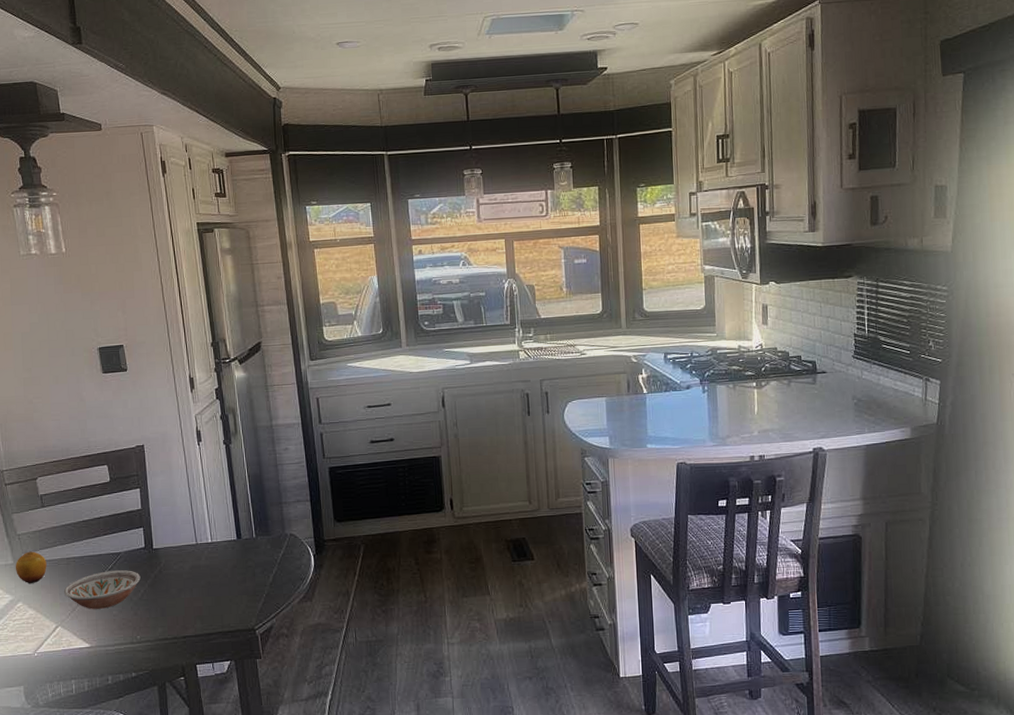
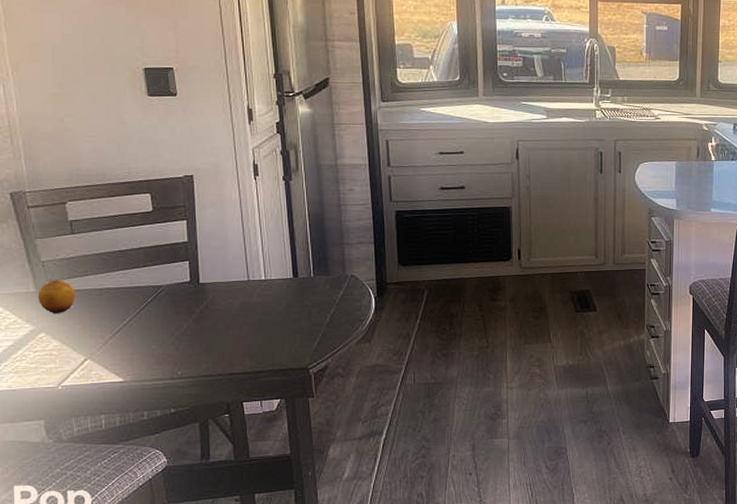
bowl: present [64,570,141,609] -> none [95,304,184,343]

